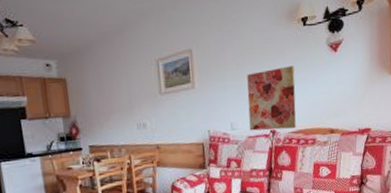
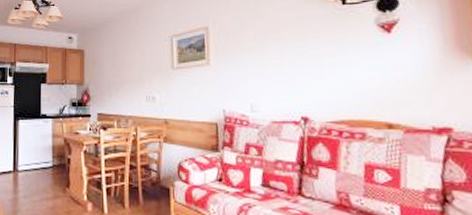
wall art: present [247,66,296,131] -> none [271,47,337,118]

